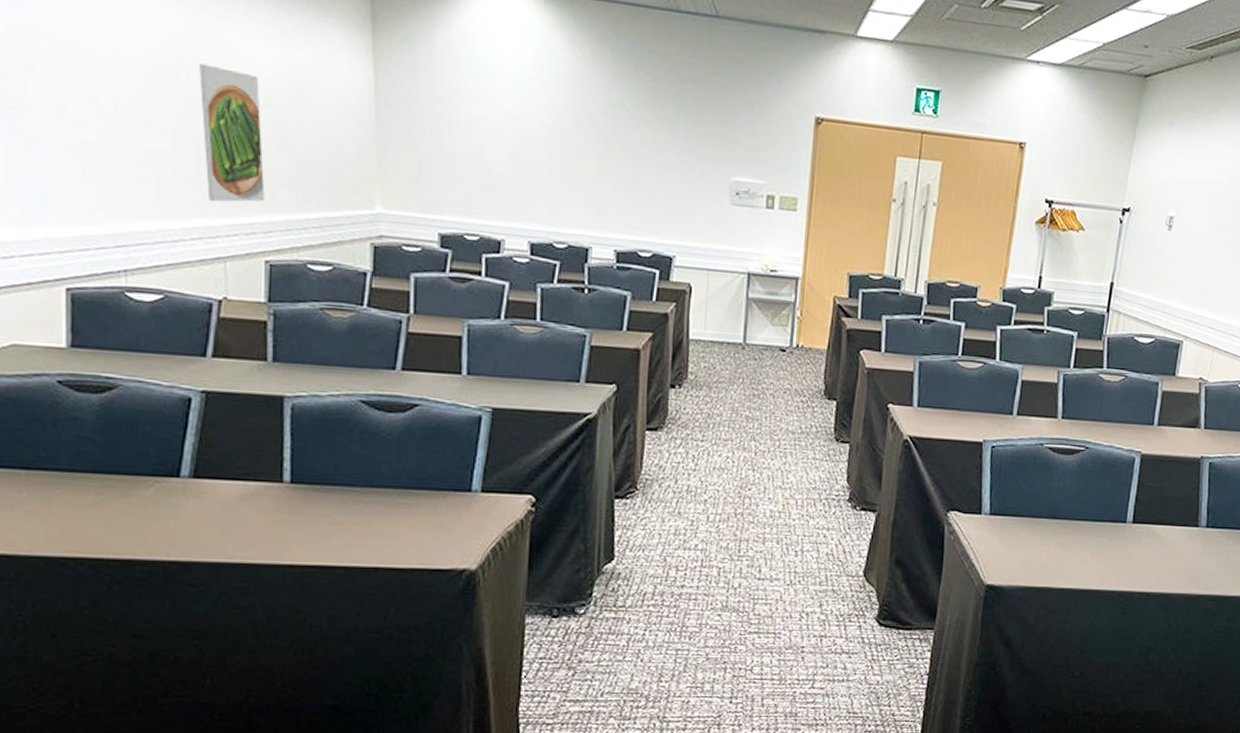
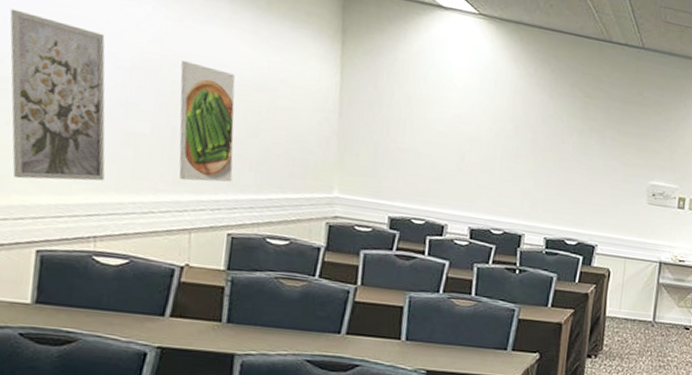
wall art: none [12,14,129,209] -> present [9,8,105,181]

